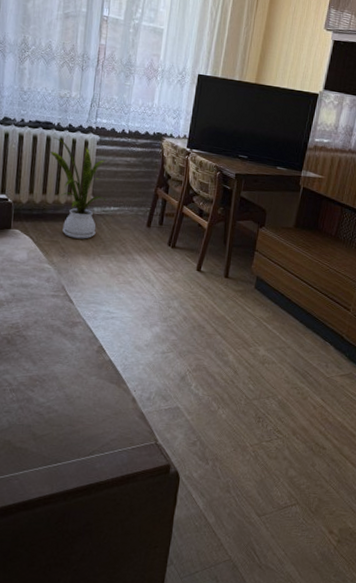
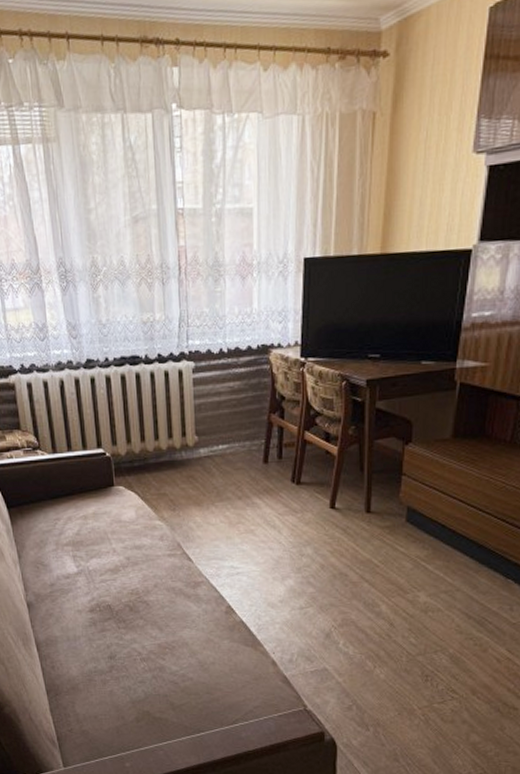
house plant: present [50,137,106,239] -> none [142,373,212,488]

